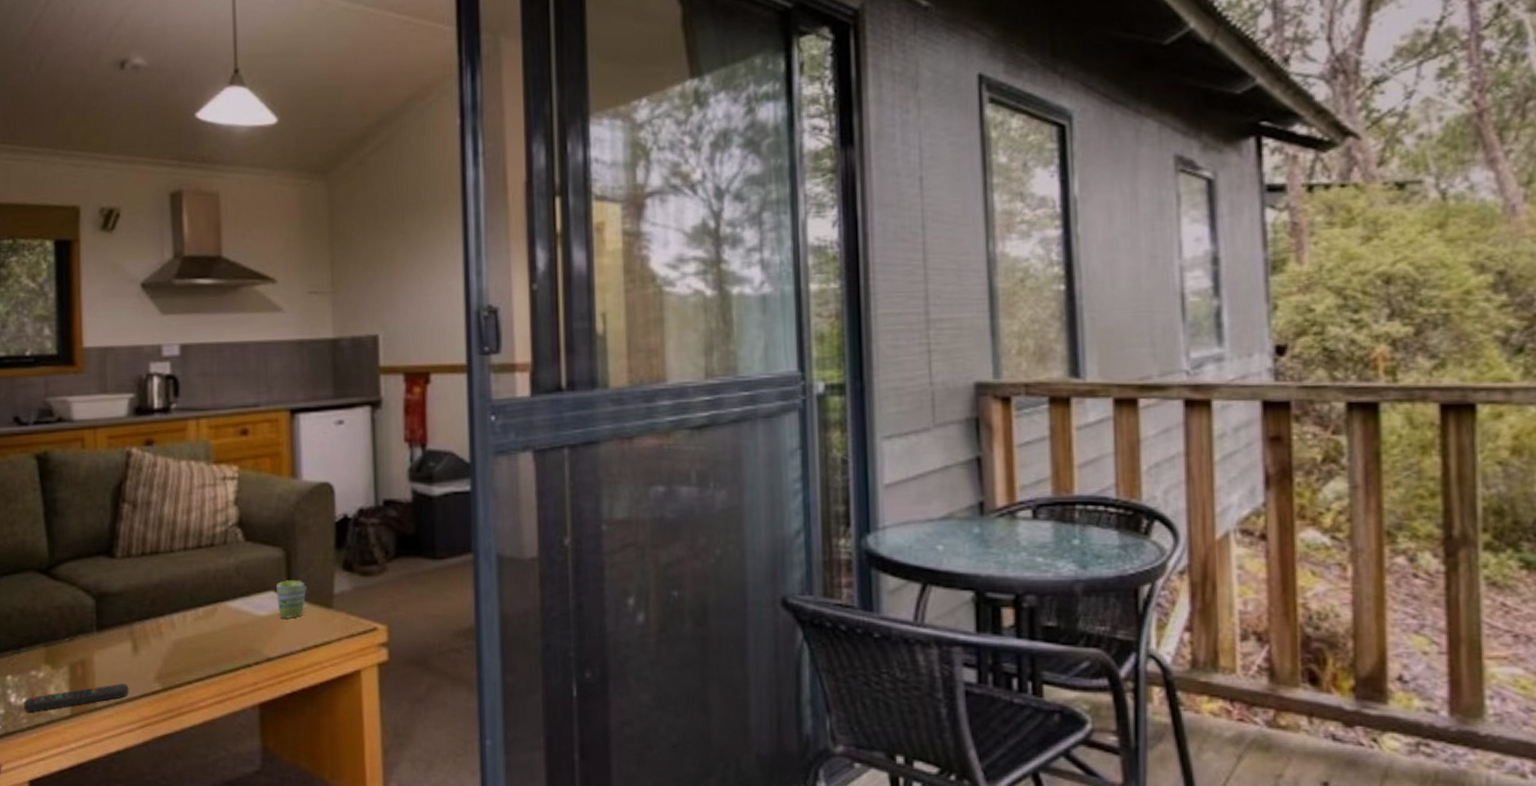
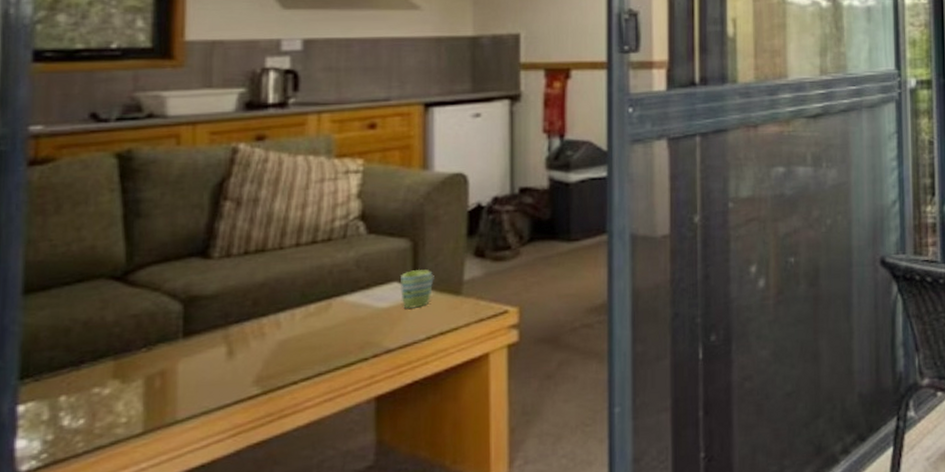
remote control: present [24,684,129,712] -> none [80,391,219,435]

